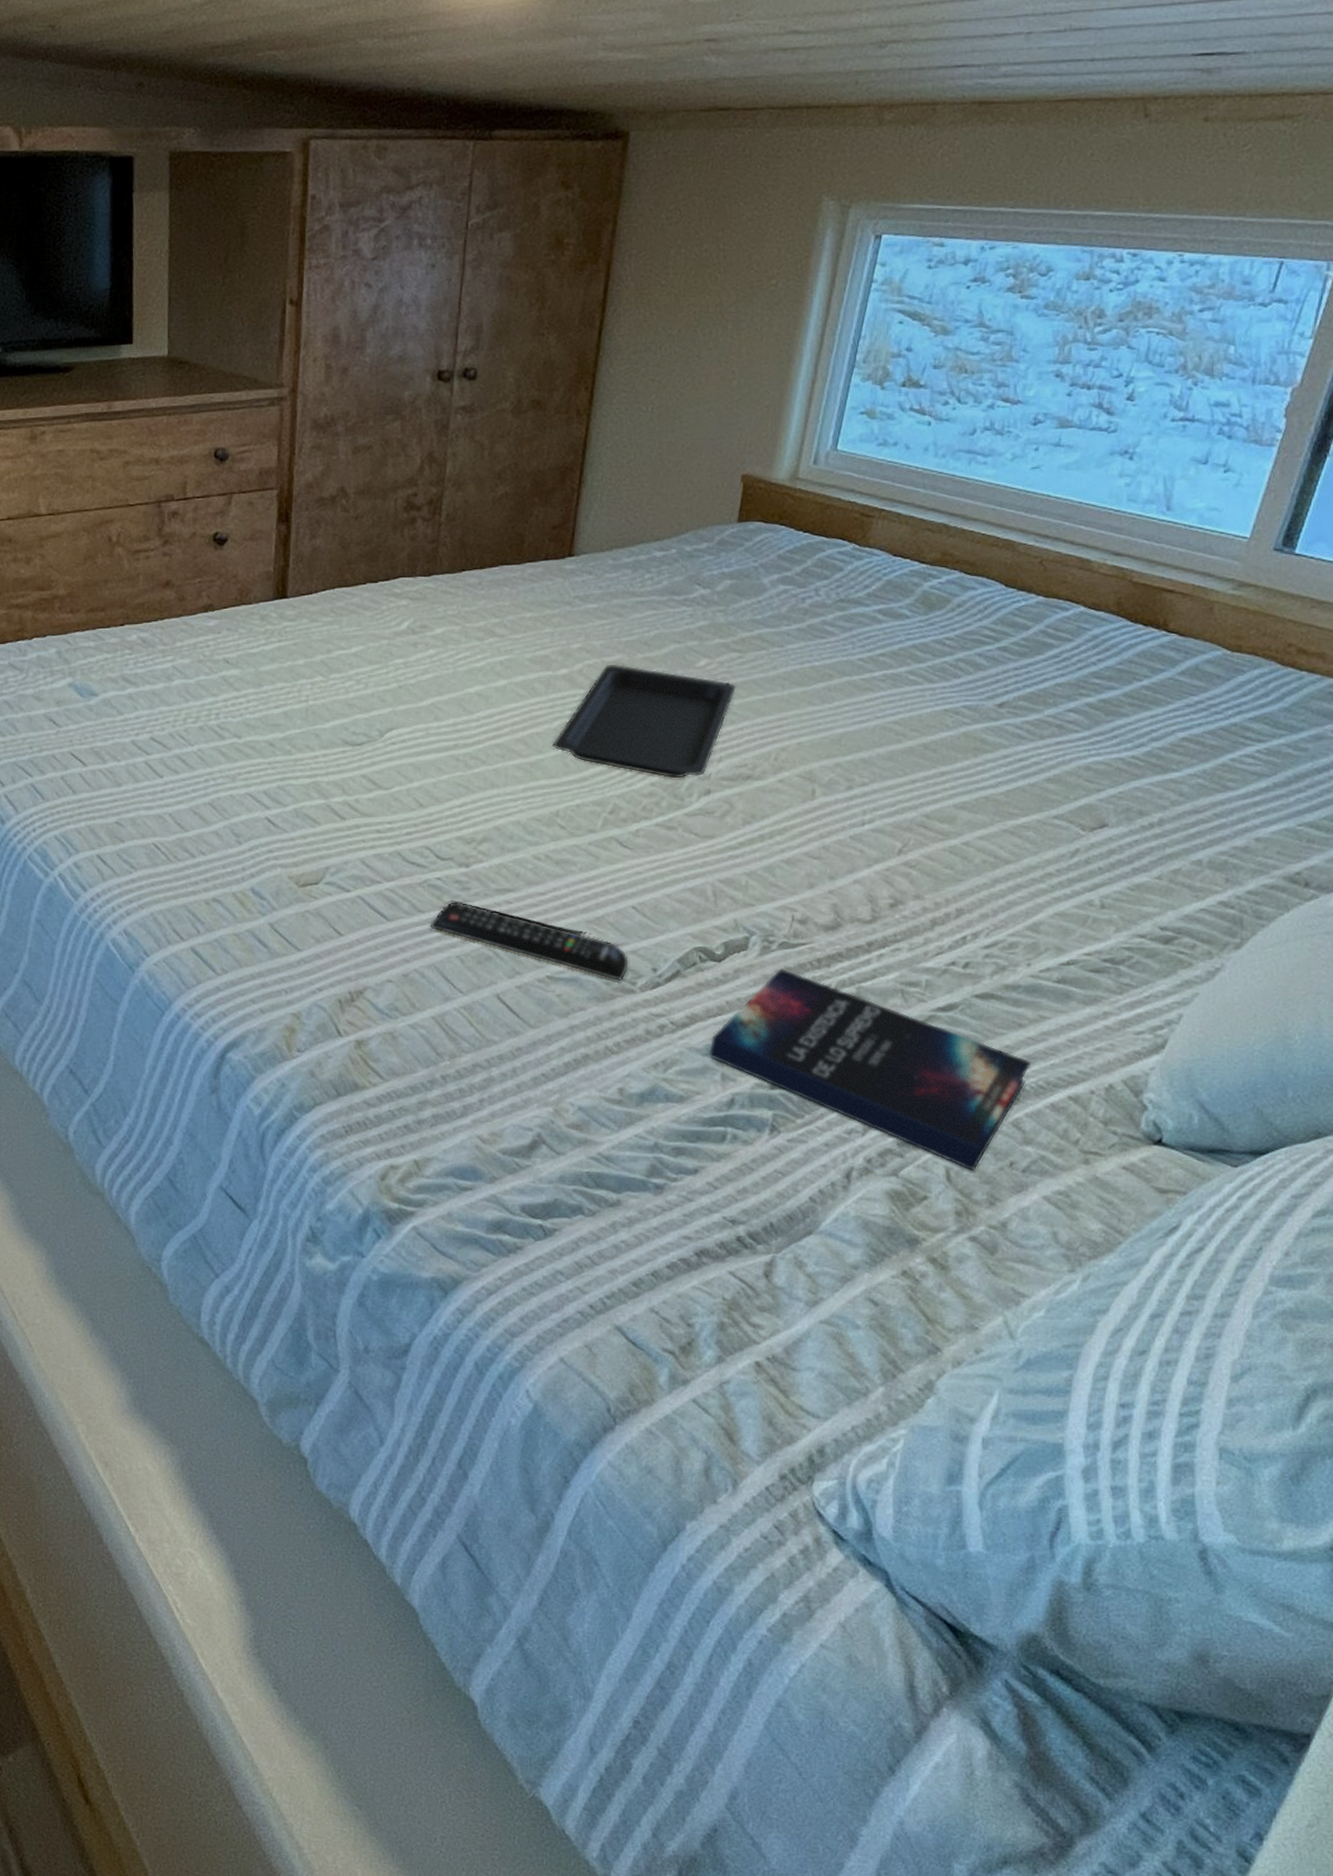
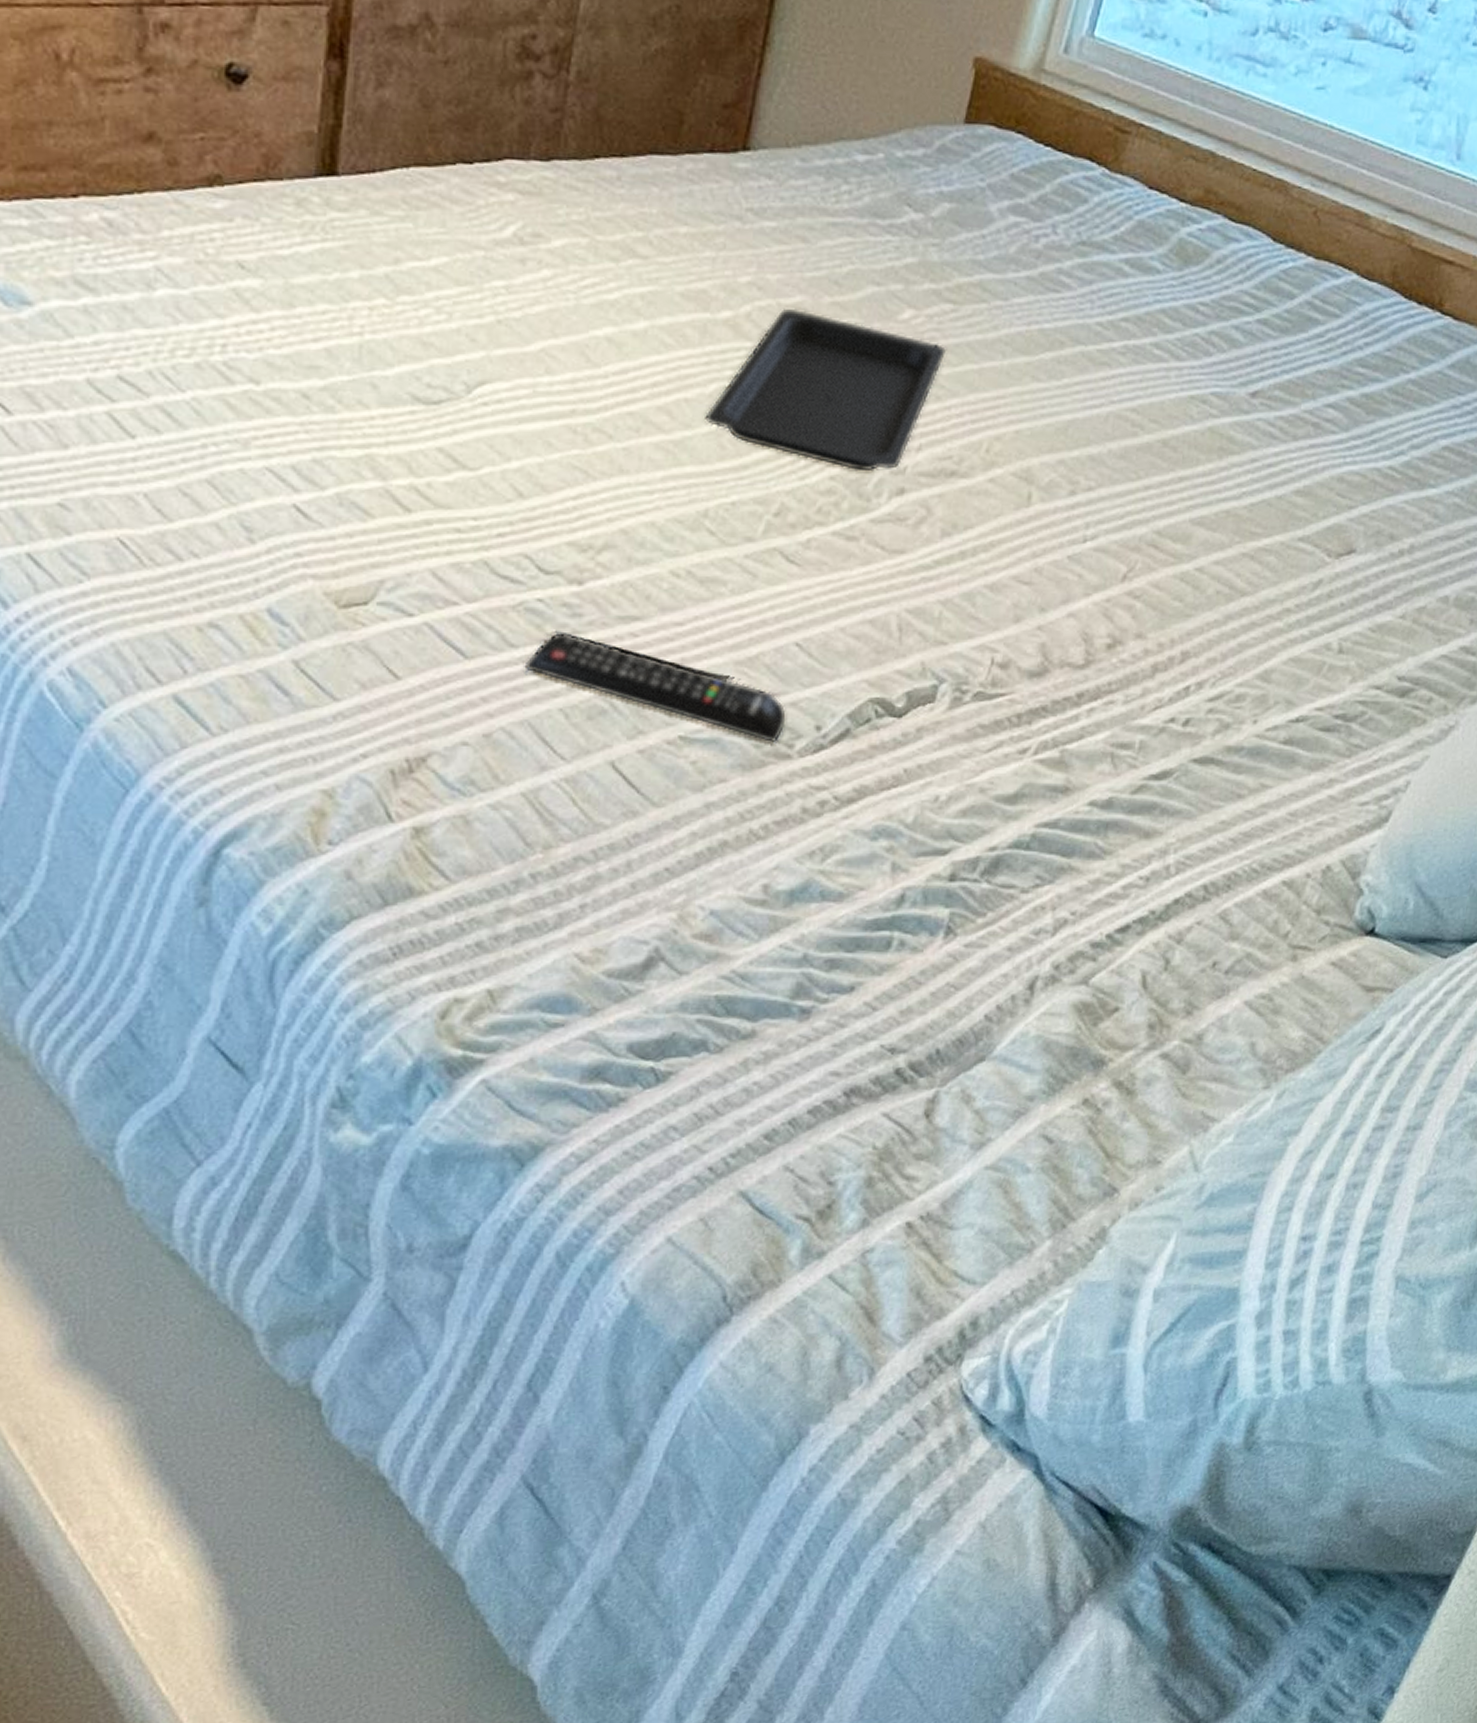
hardback book: present [708,969,1032,1171] -> none [877,726,1247,975]

